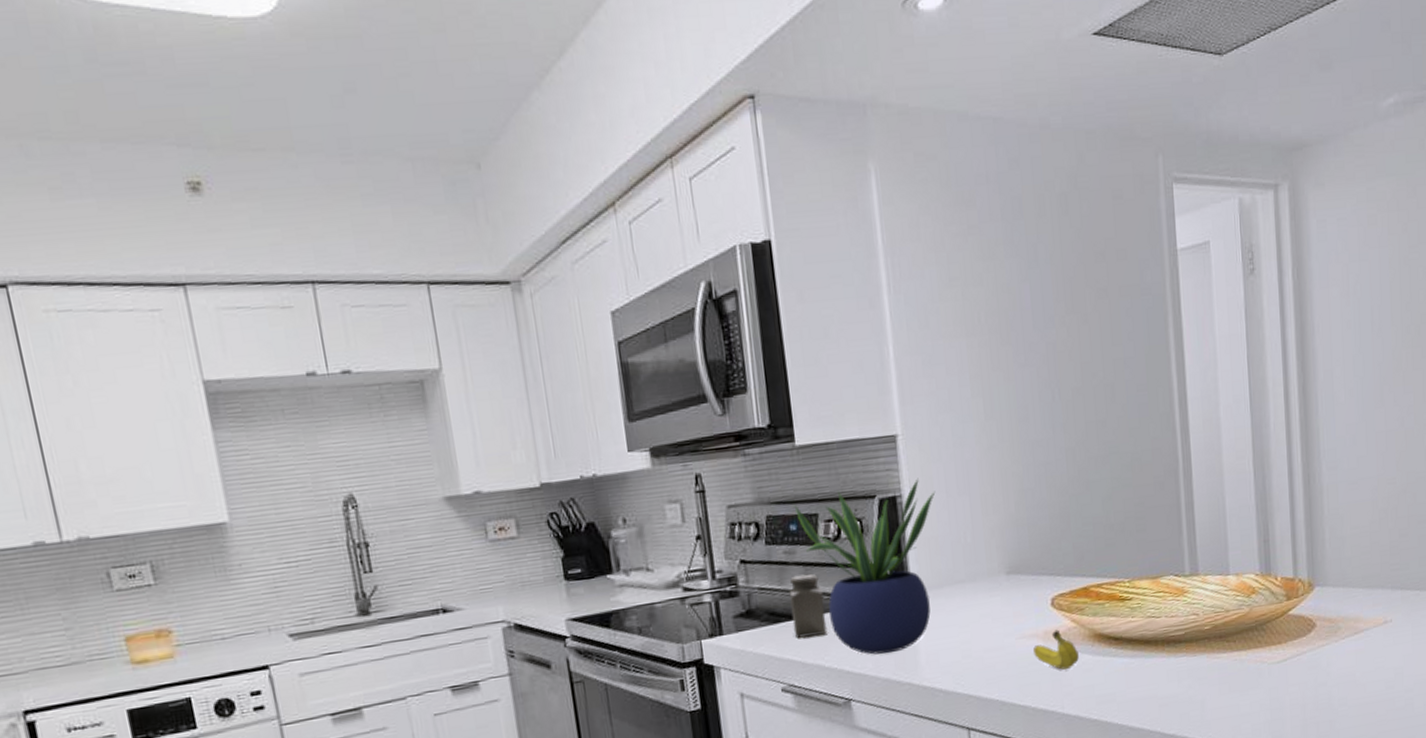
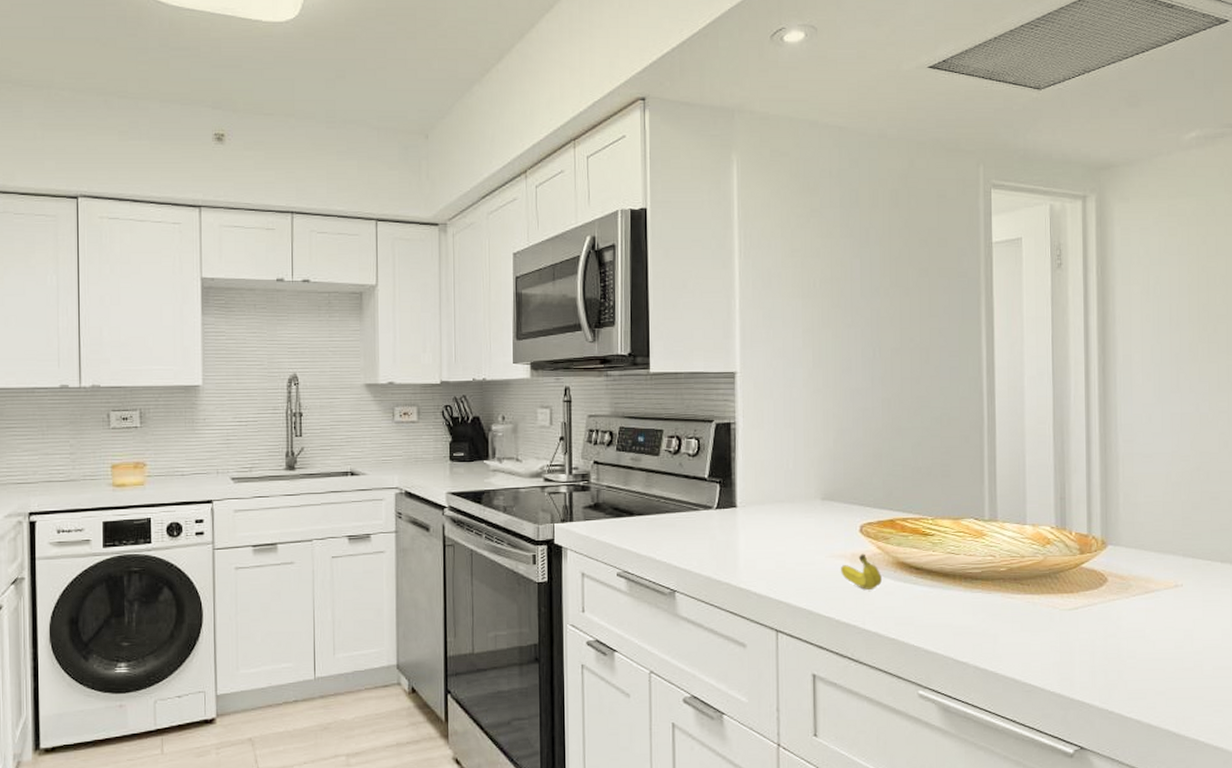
salt shaker: present [789,573,828,638] -> none [632,479,661,533]
potted plant: present [795,478,936,655] -> none [645,409,765,556]

